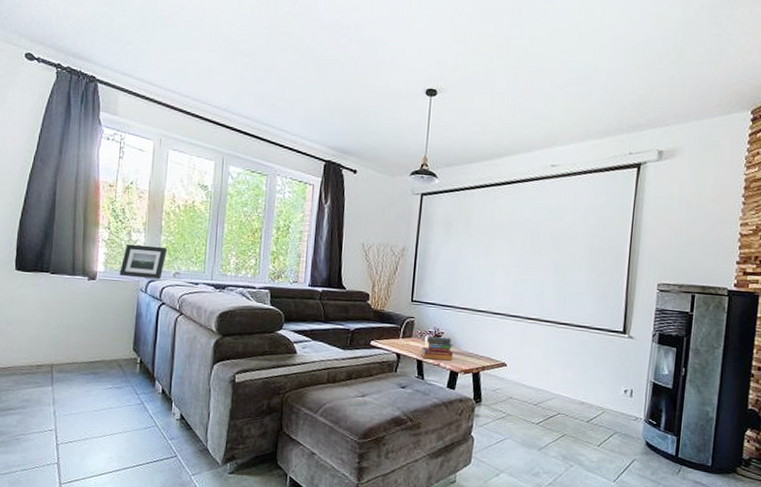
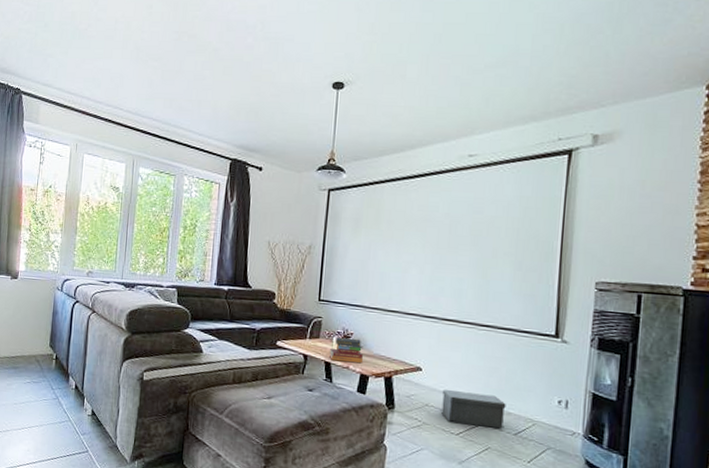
picture frame: present [119,244,168,280] -> none [38,244,82,279]
storage ottoman: none [522,382,580,417] -> present [440,389,506,429]

